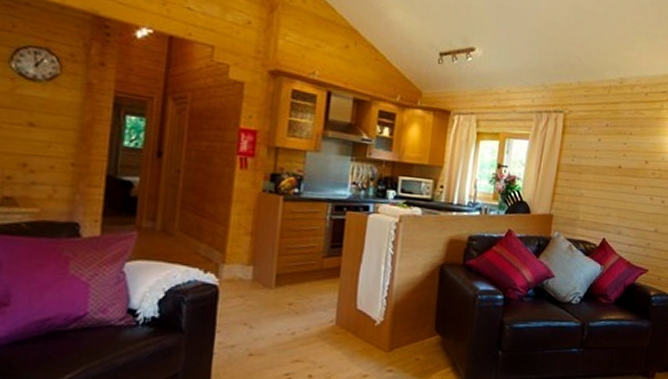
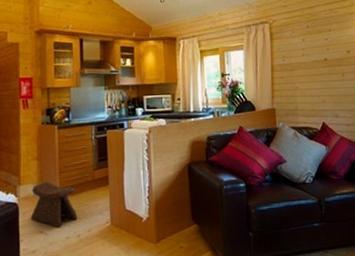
stool: none [232,264,296,322] -> present [30,182,78,228]

